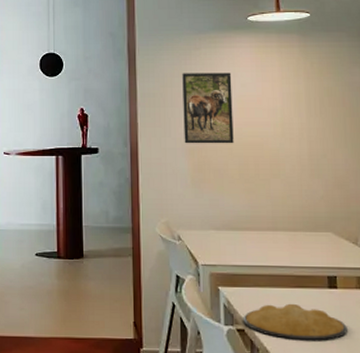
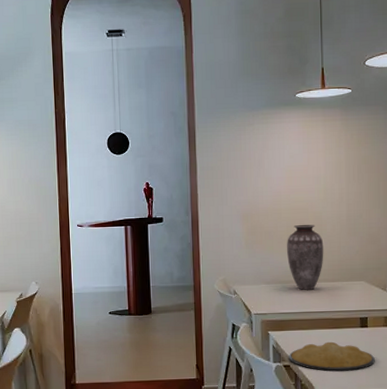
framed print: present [182,72,234,144] -> none [237,145,283,211]
vase: none [239,163,283,240] -> present [287,225,324,290]

